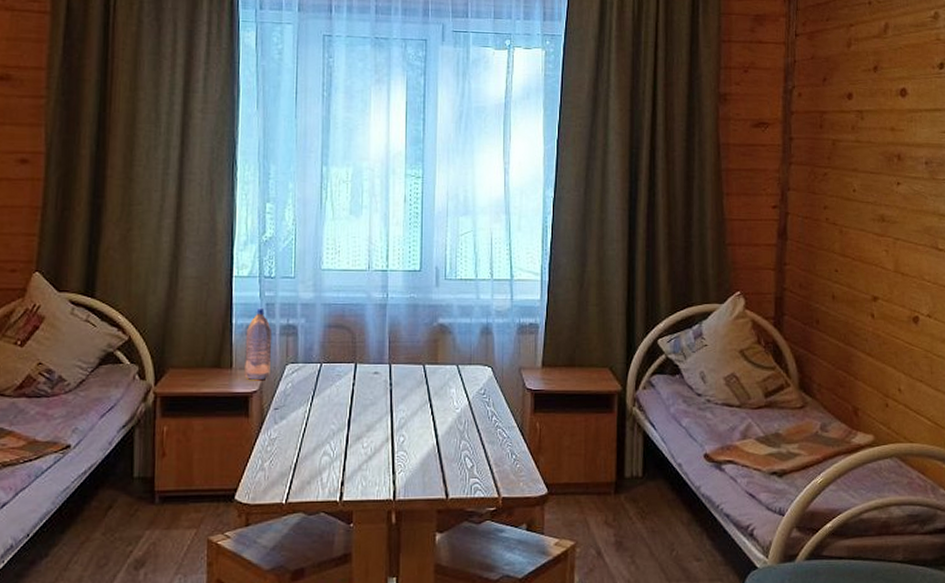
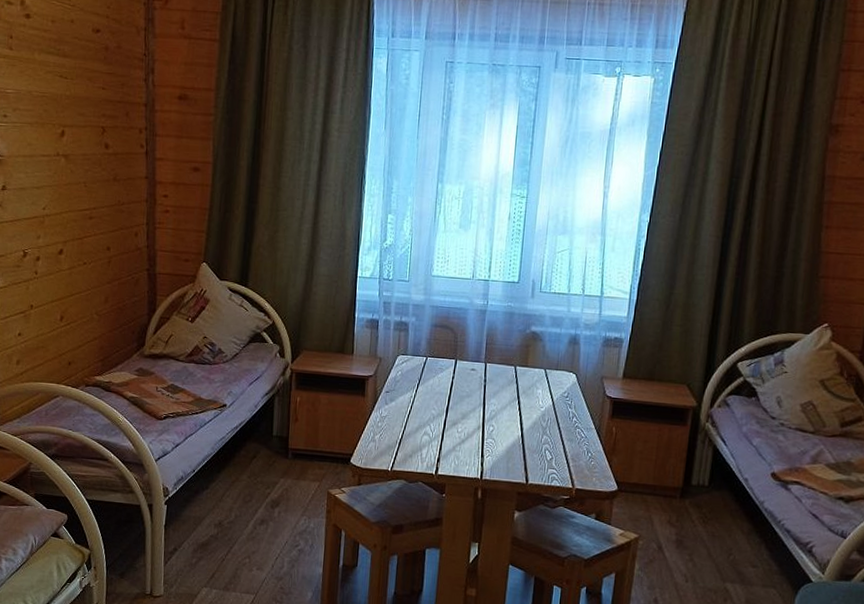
water bottle: present [244,308,273,380] -> none [363,305,388,366]

